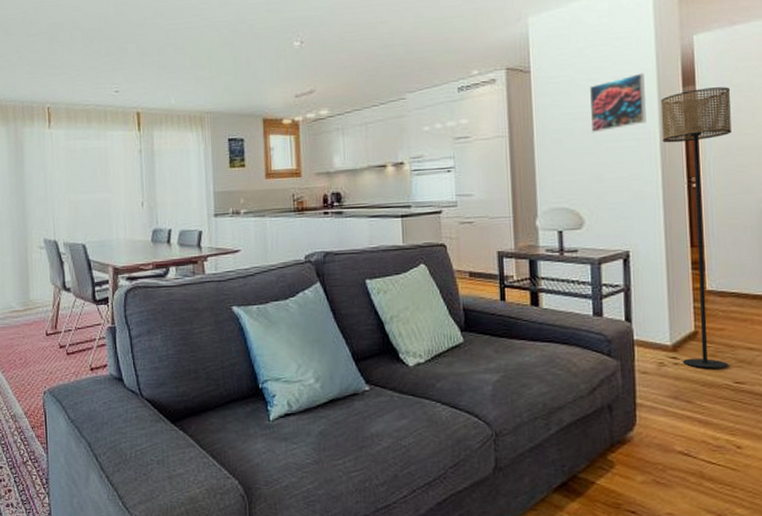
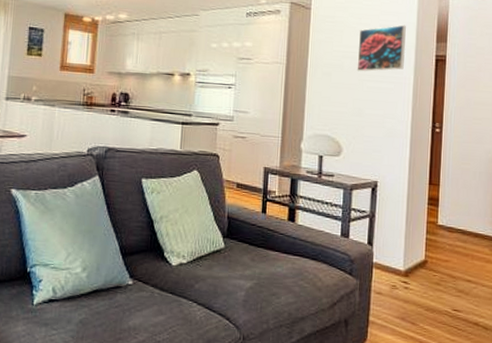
floor lamp: present [660,87,732,369] -> none [412,46,475,296]

